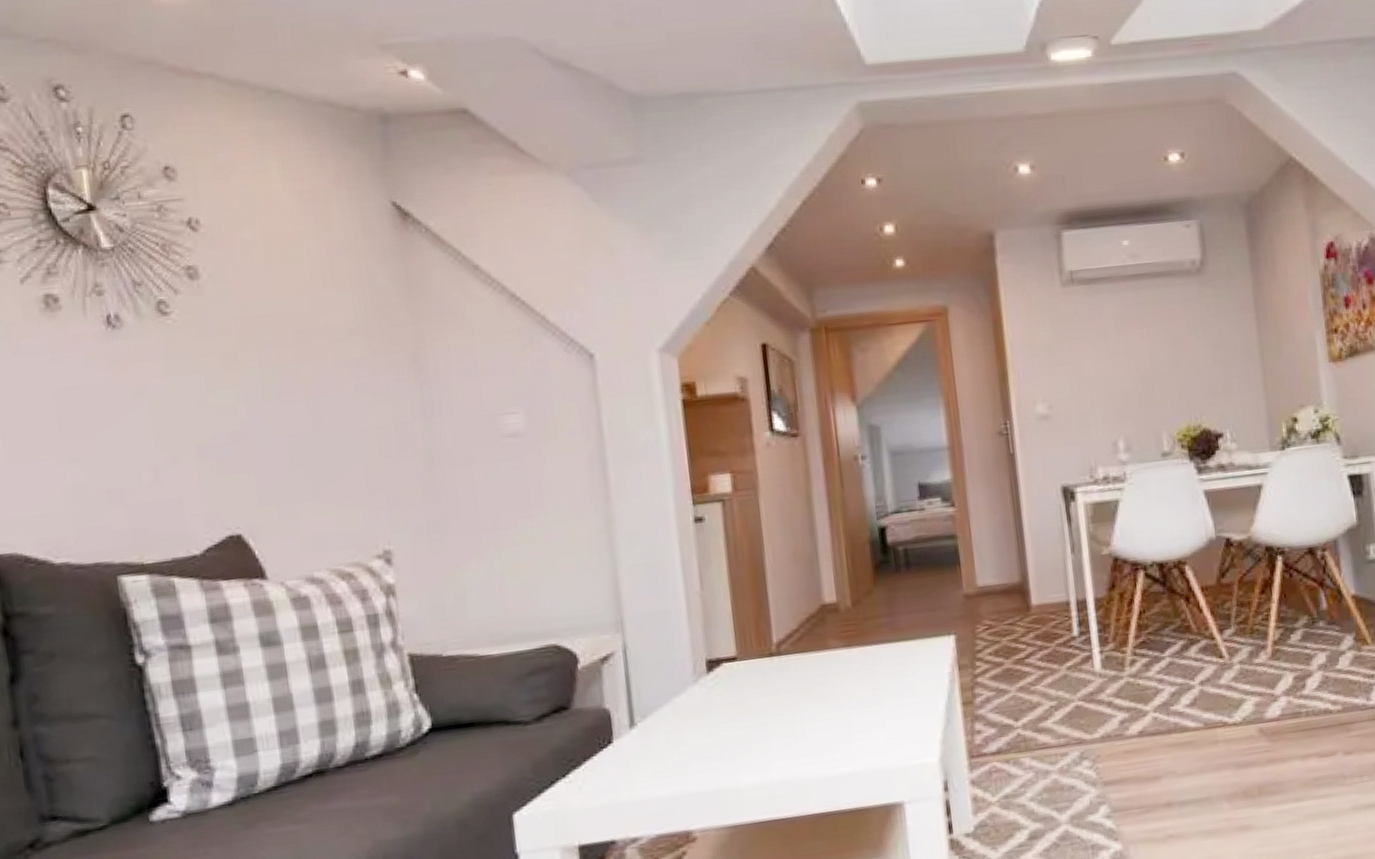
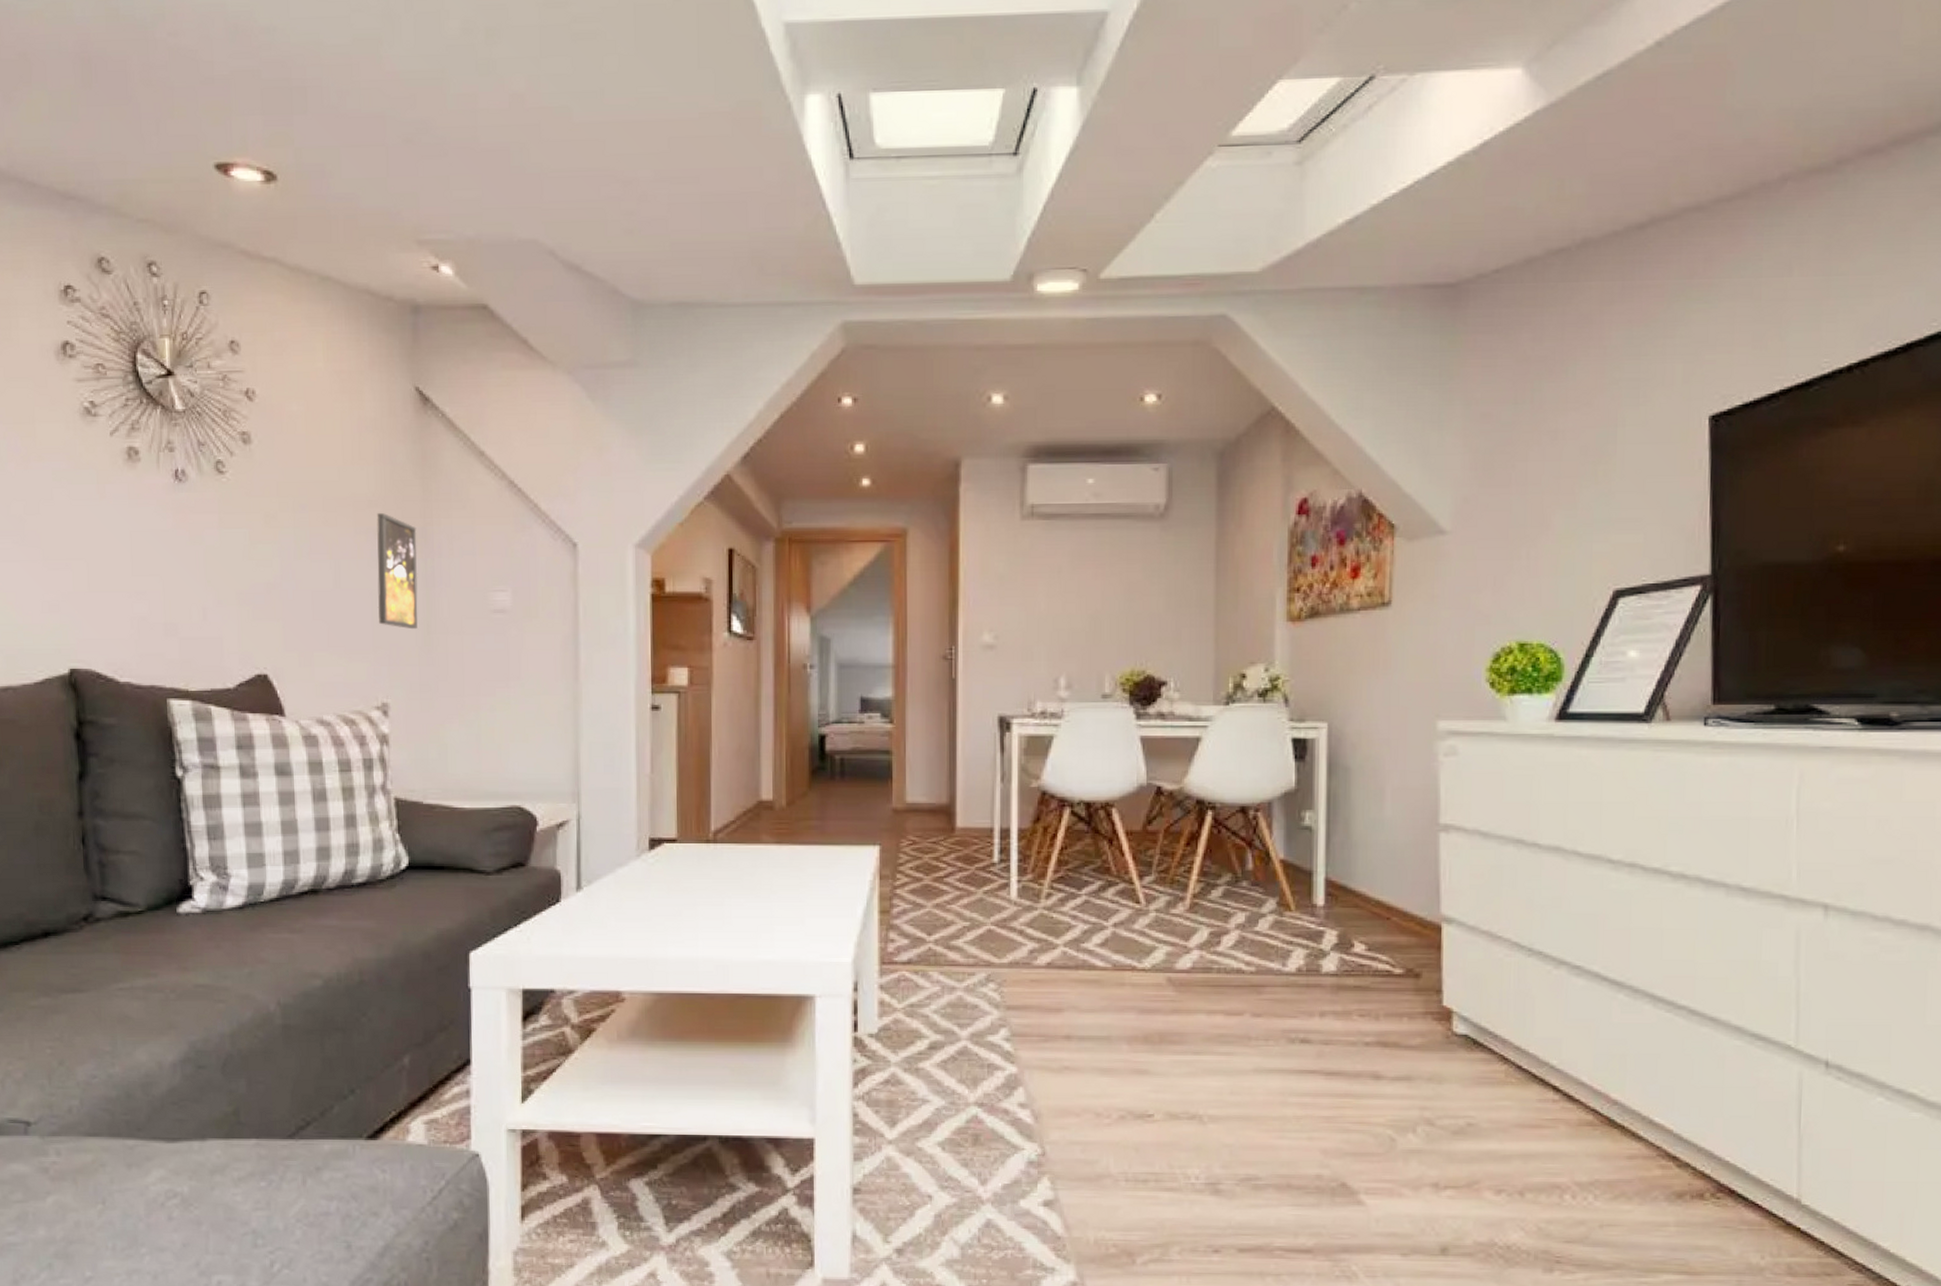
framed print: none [358,341,418,466] -> present [376,512,418,630]

